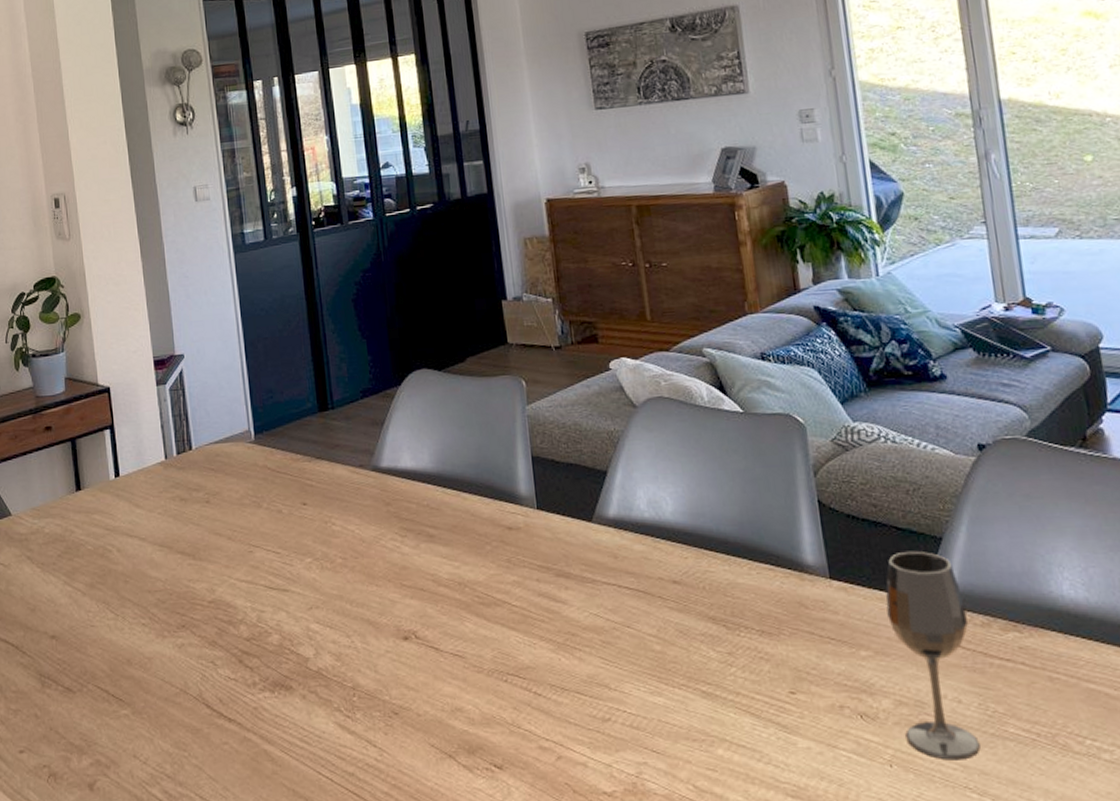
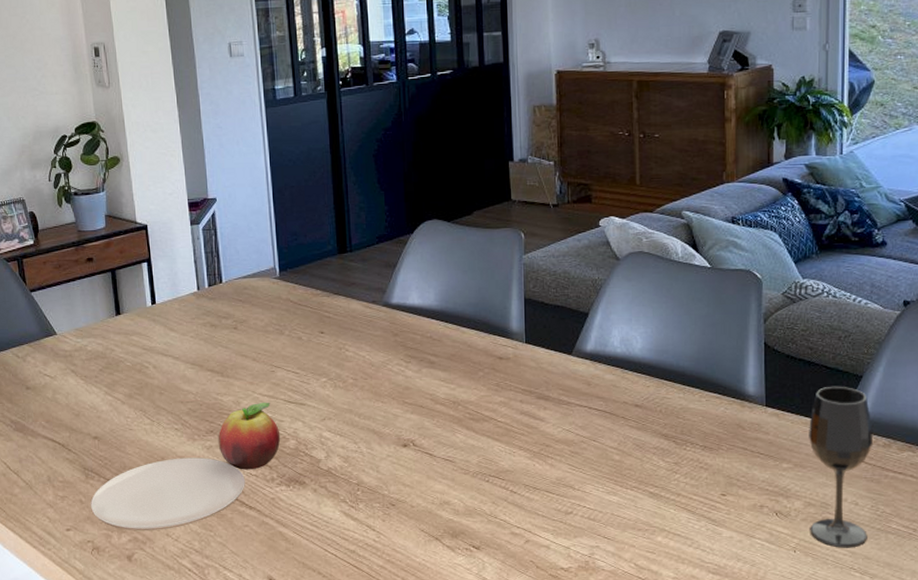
plate: none [47,658,223,751] -> present [90,457,245,530]
fruit: none [190,588,262,673] -> present [218,402,281,470]

